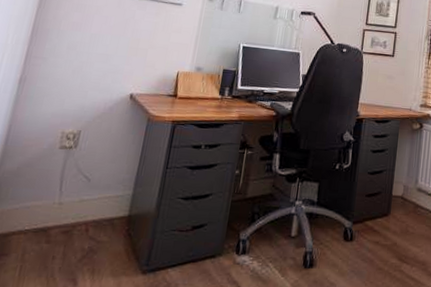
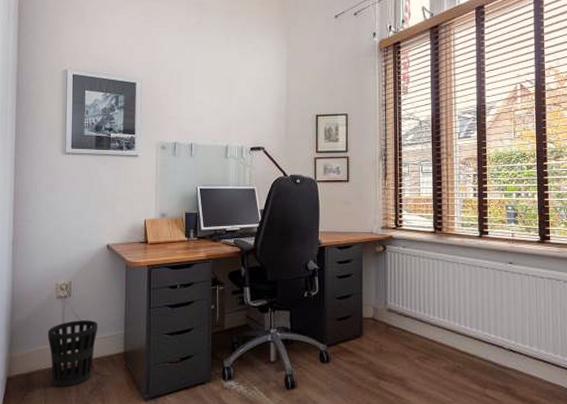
wastebasket: none [33,175,104,253] -> present [47,320,98,387]

